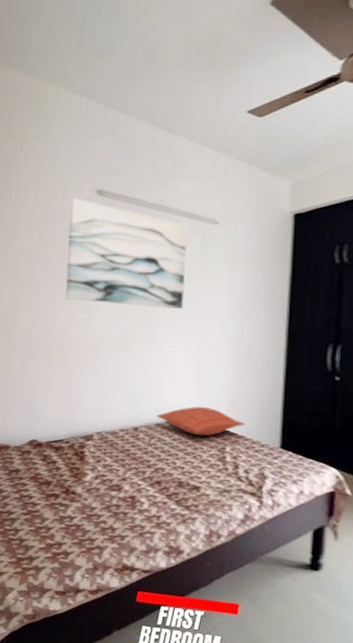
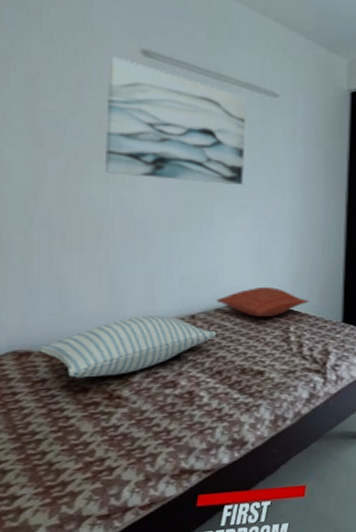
pillow: none [15,424,157,474] -> present [40,315,217,379]

